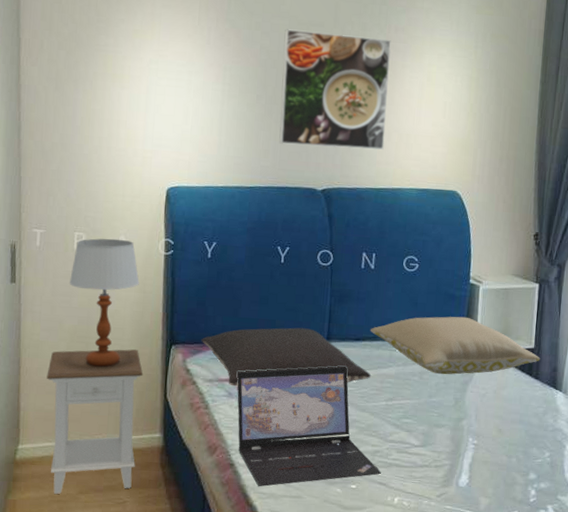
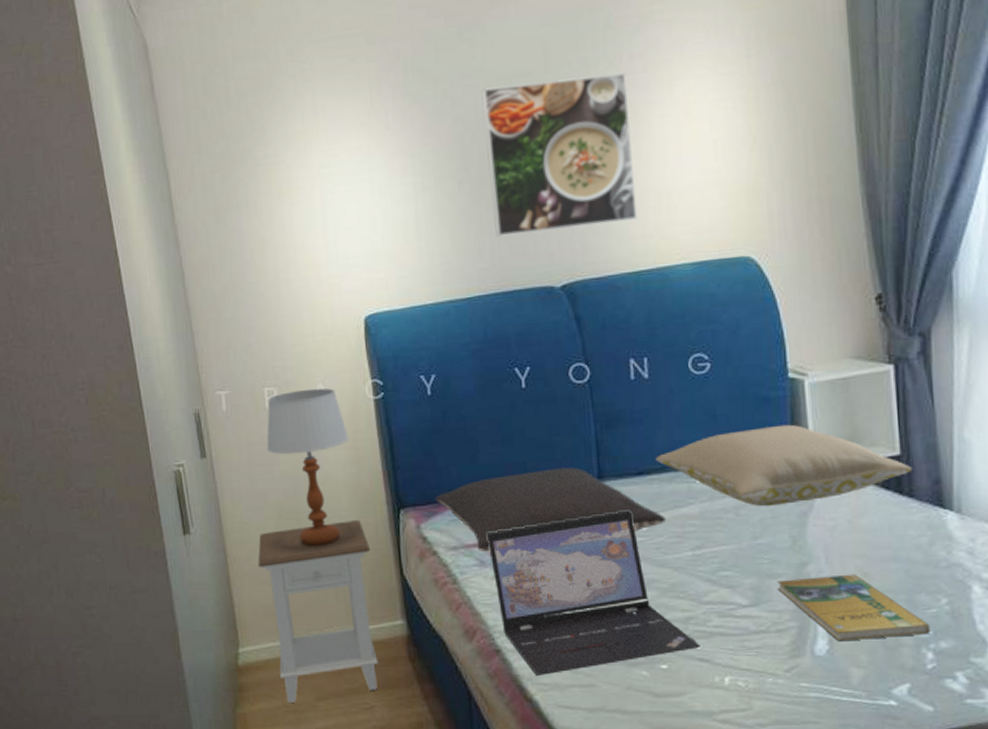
booklet: none [440,429,536,478] -> present [777,574,930,642]

